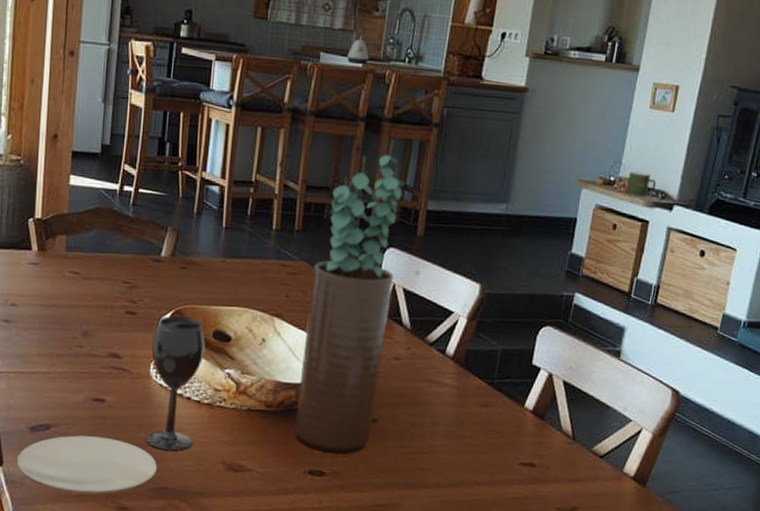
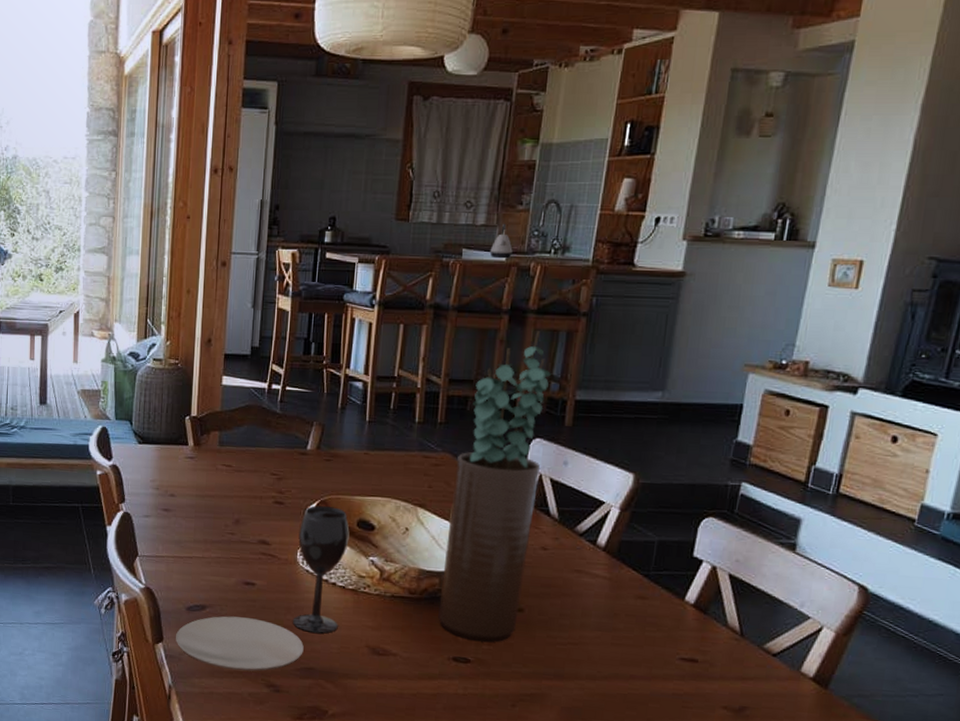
mug: present [626,171,656,197] -> none [801,354,837,381]

